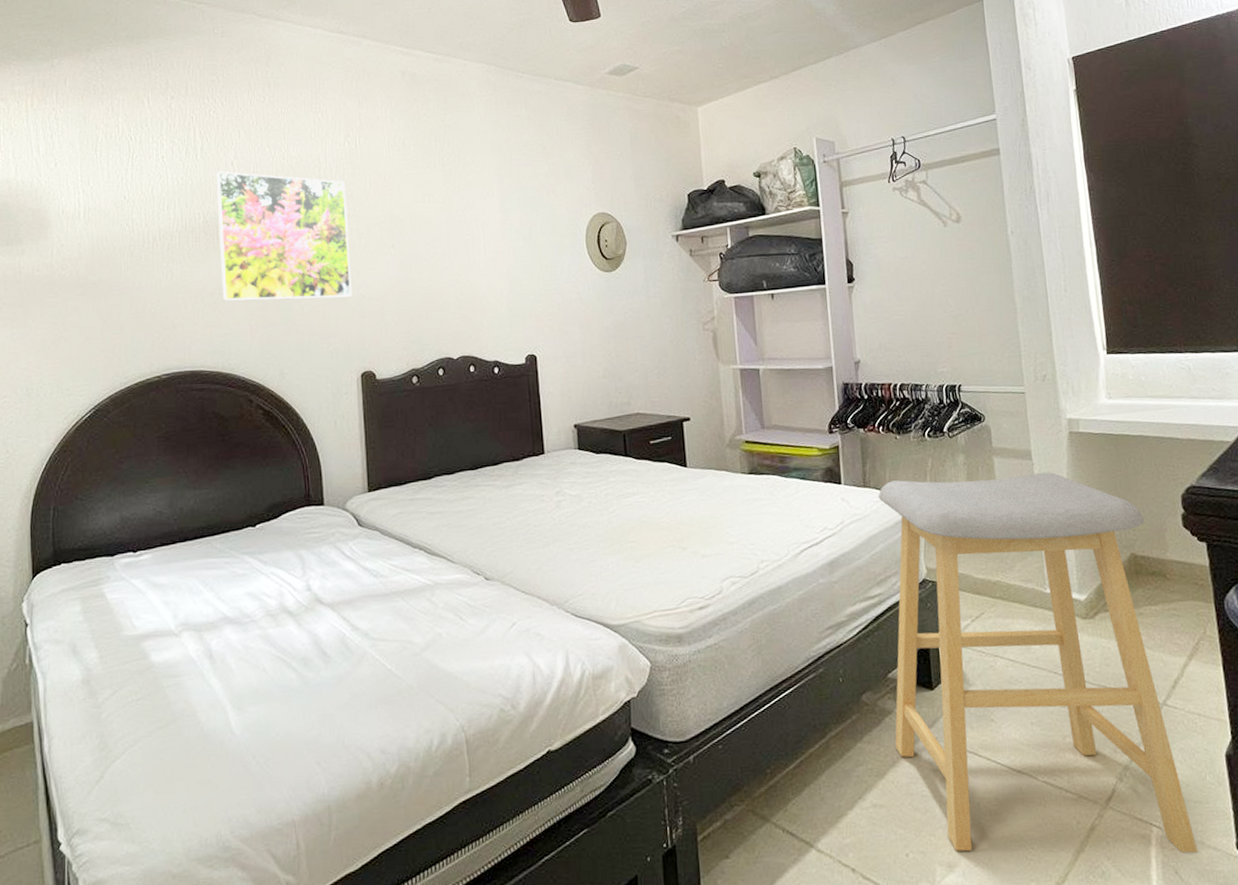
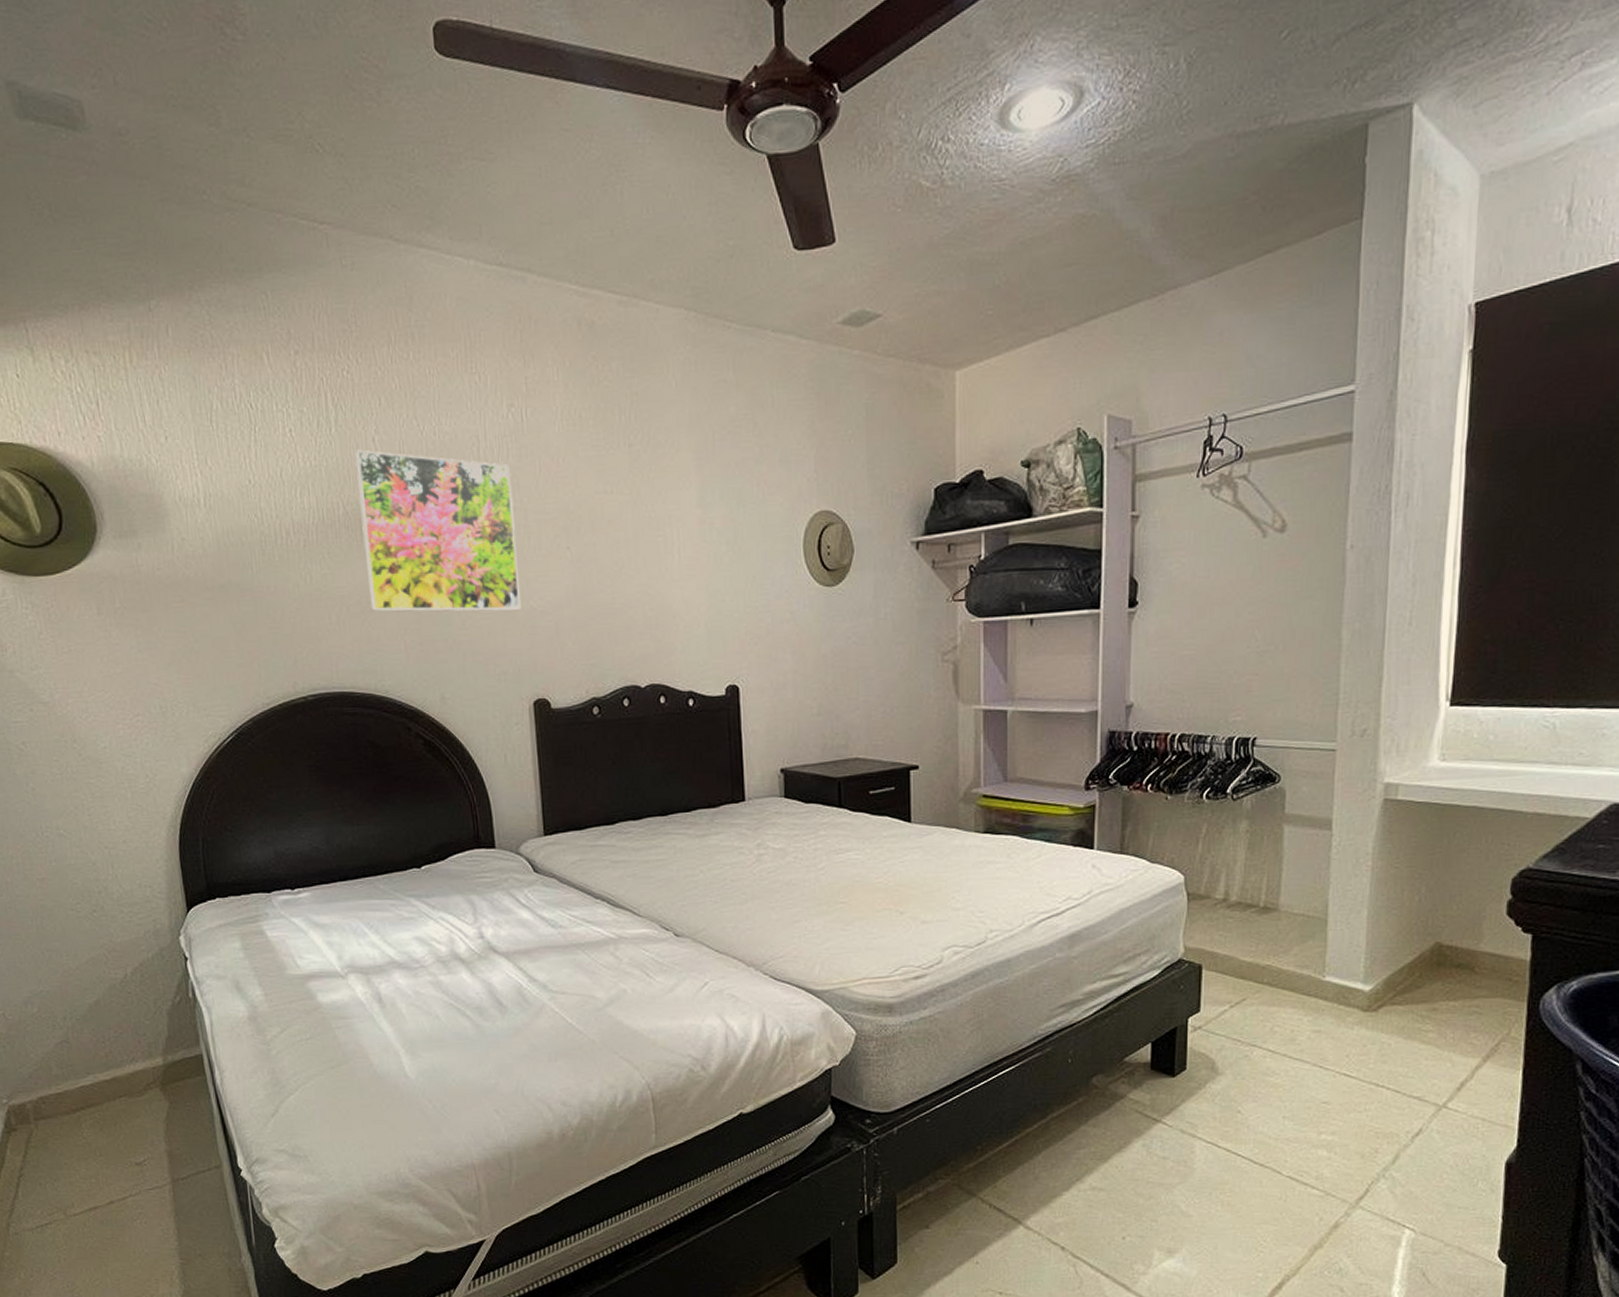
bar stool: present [879,472,1199,853] -> none [1123,845,1459,1257]

